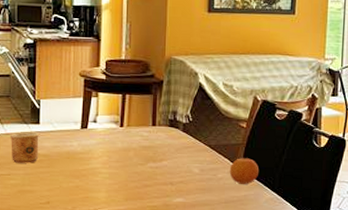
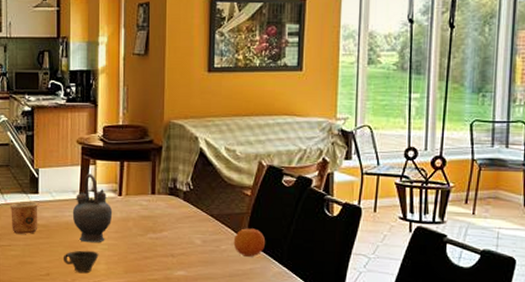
cup: none [63,179,100,201] -> present [63,250,99,274]
teapot: none [73,105,114,172] -> present [72,174,113,243]

